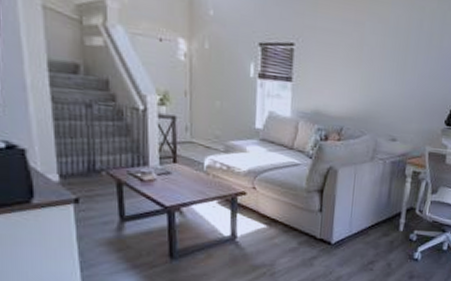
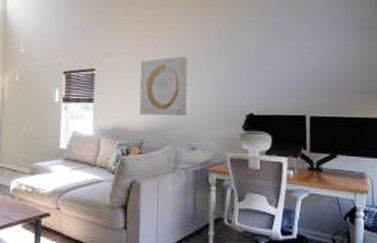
wall art: none [340,38,398,105] -> present [139,56,189,116]

